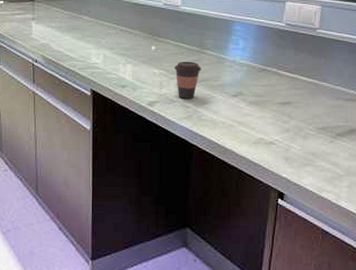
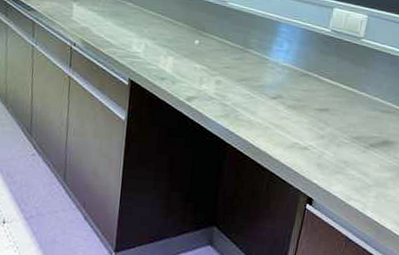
coffee cup: present [174,61,201,99] -> none [215,58,243,97]

